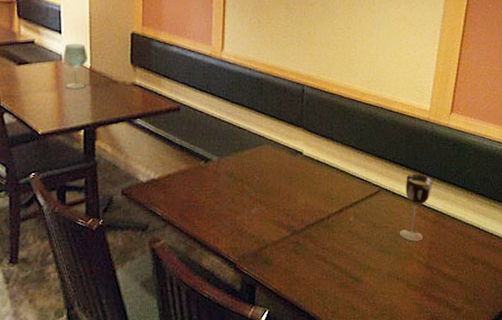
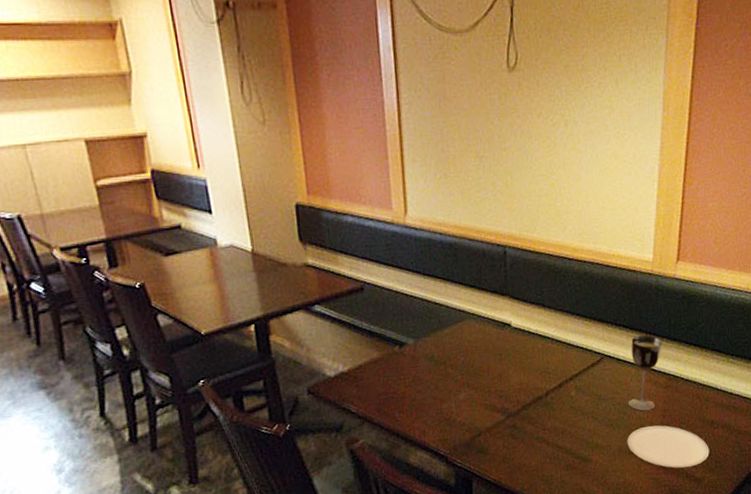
wine glass: present [63,43,88,90] -> none [217,223,250,279]
plate: none [396,256,469,298] -> present [627,425,709,469]

